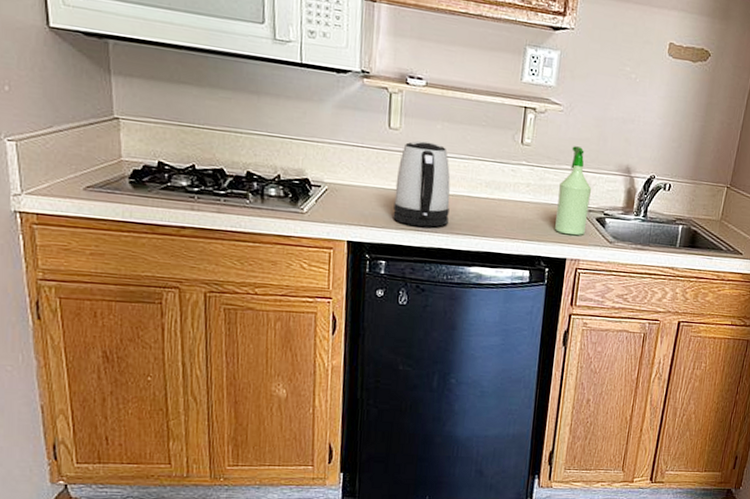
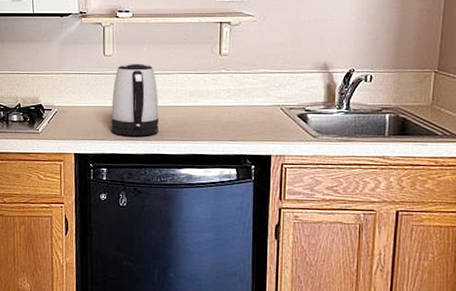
spray bottle: present [555,146,592,236] -> none [258,51,291,133]

